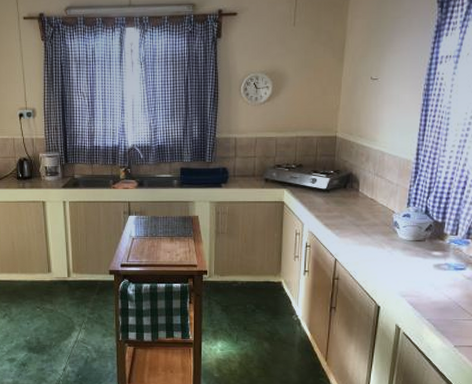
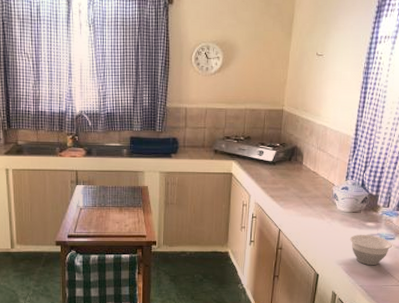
bowl: none [414,264,462,298] -> present [350,235,392,266]

